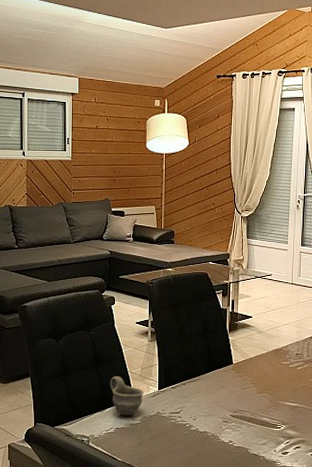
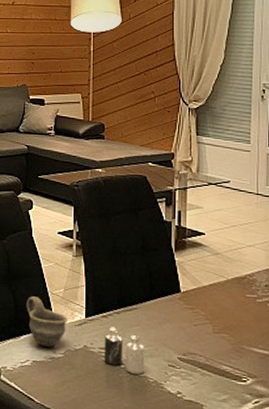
candle: none [173,395,205,430] -> present [104,327,145,375]

